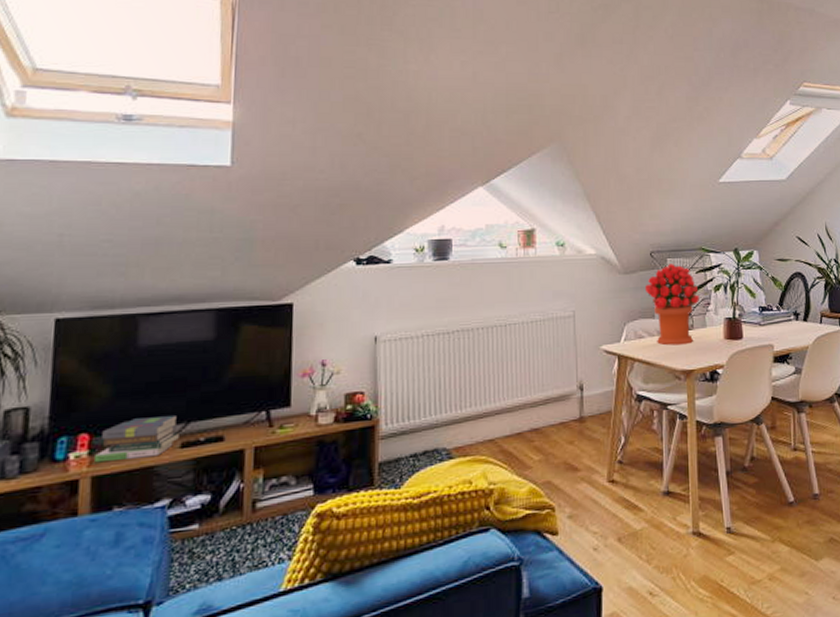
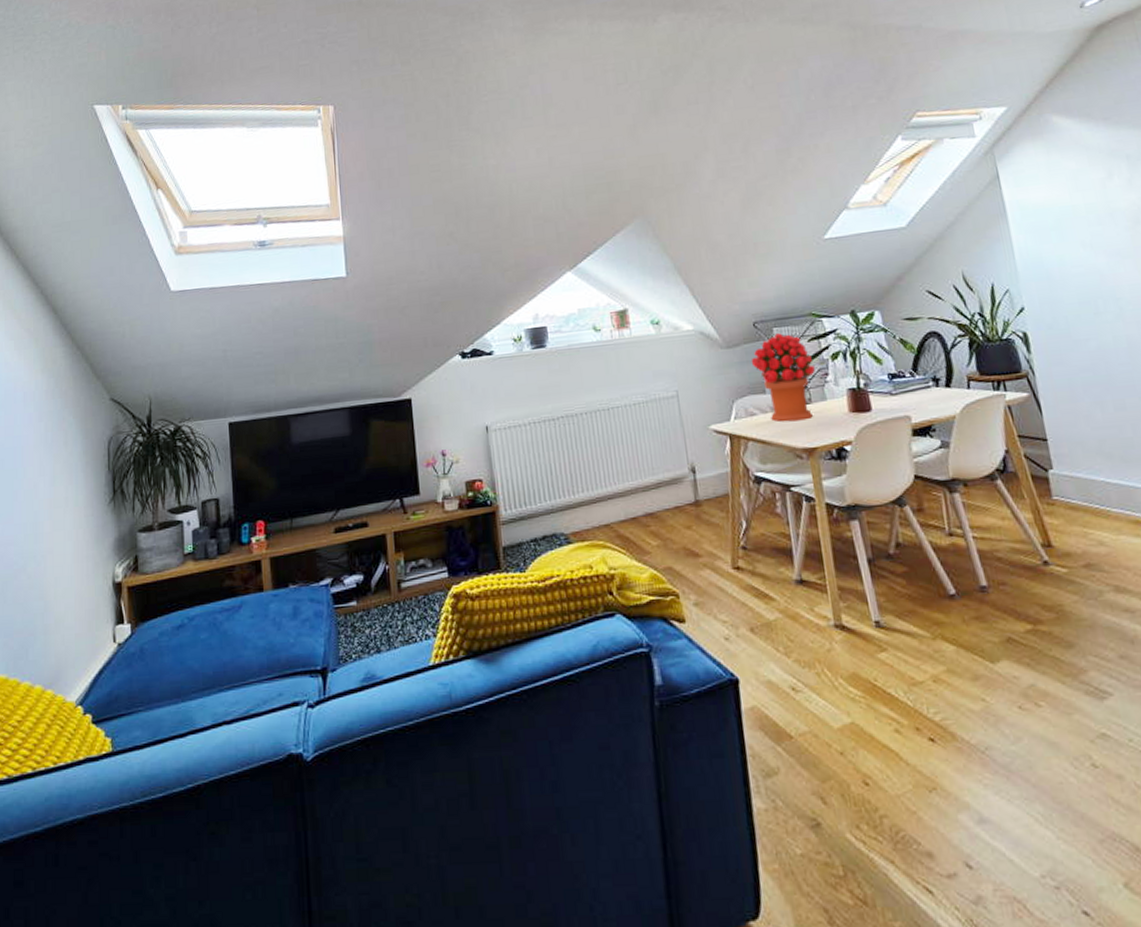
books: present [93,416,179,463] -> none [269,504,332,546]

